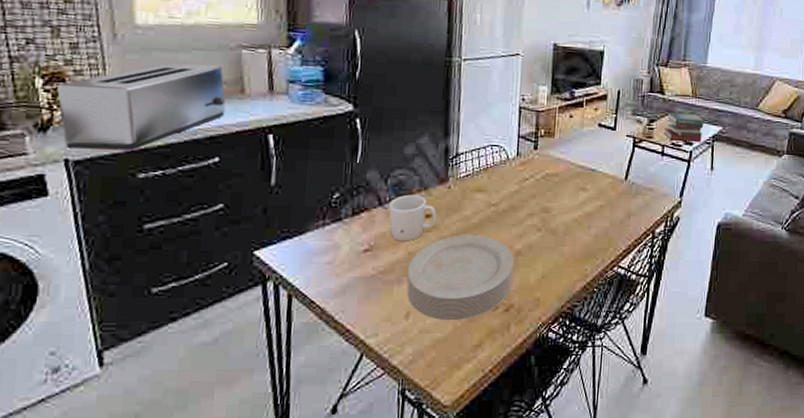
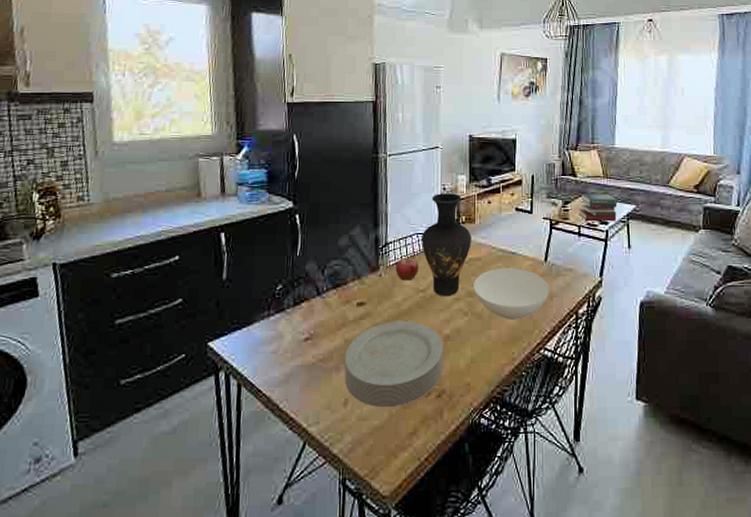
toaster: present [57,62,225,151] -> none [49,173,185,254]
mug: present [388,194,437,242] -> none [325,283,370,330]
fruit: none [466,169,492,194] -> present [395,257,419,281]
vase: none [495,104,550,212] -> present [421,193,471,297]
bowl: none [549,184,628,237] -> present [474,267,549,319]

